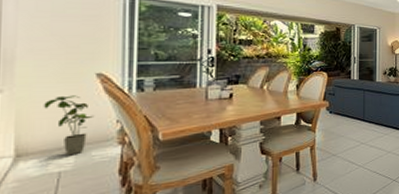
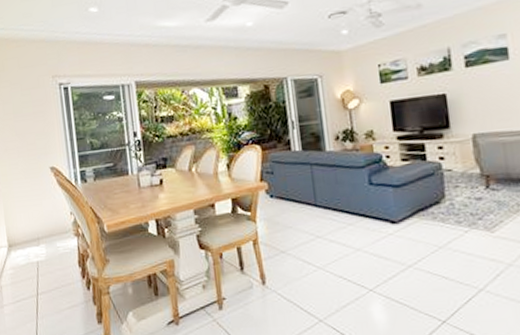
house plant: present [44,95,93,156] -> none [19,189,53,246]

